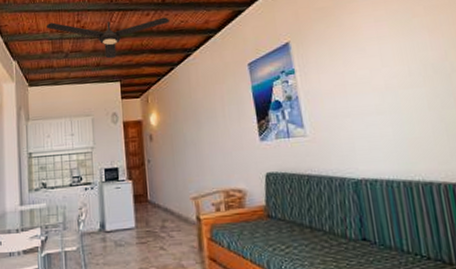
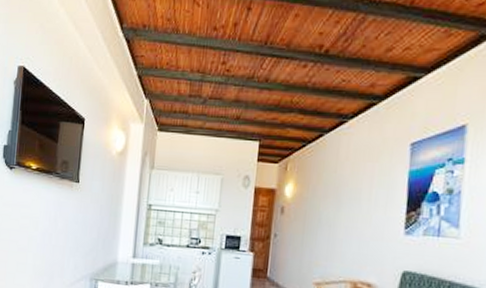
ceiling fan: present [46,17,169,59] -> none [186,60,329,113]

